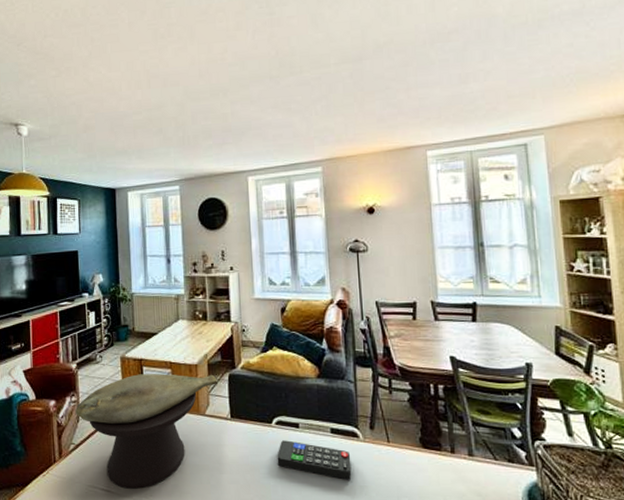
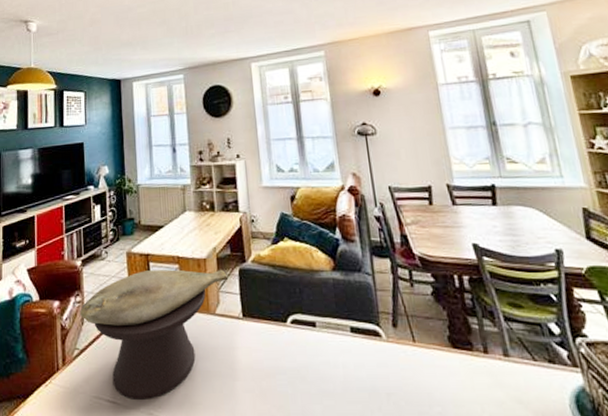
remote control: present [277,440,352,480] -> none [294,341,377,387]

